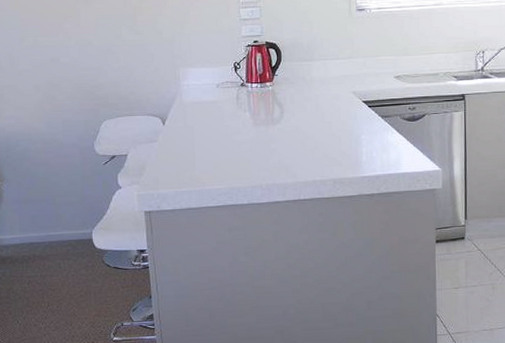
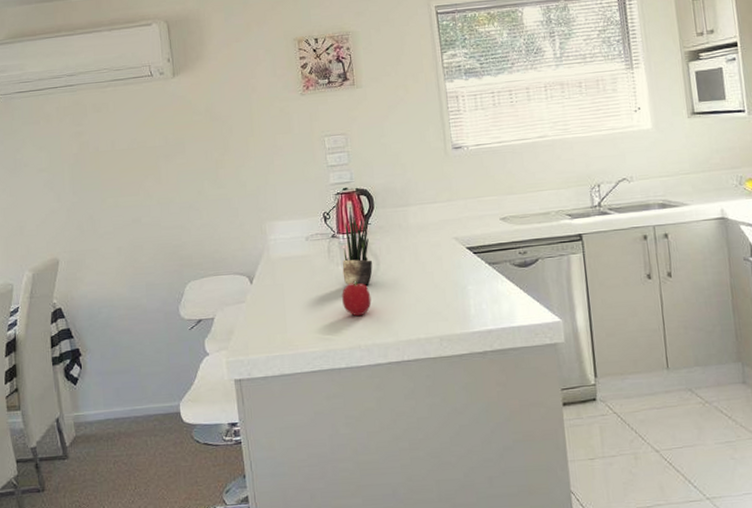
fruit: none [247,127,274,159] -> present [342,281,372,317]
potted plant: none [249,65,278,131] -> present [342,214,373,285]

